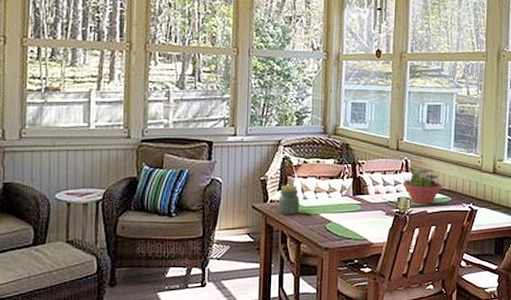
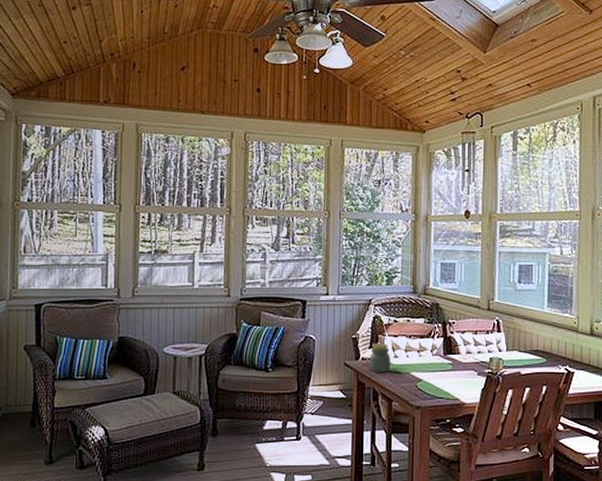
potted flower: present [402,166,443,205] -> none [494,326,537,366]

